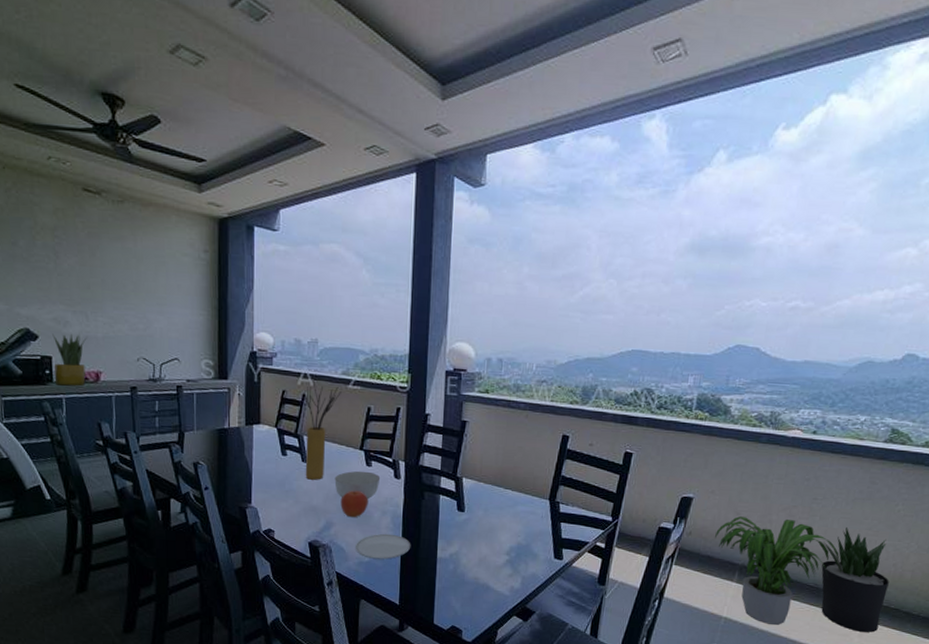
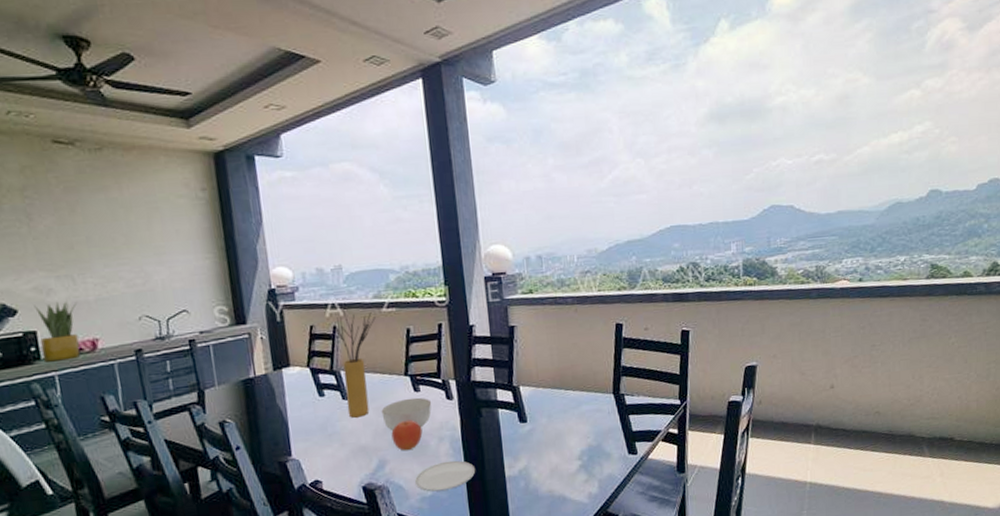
potted plant: present [715,516,841,625] -> none [785,370,909,481]
planter: present [821,527,889,632] -> none [890,369,958,471]

